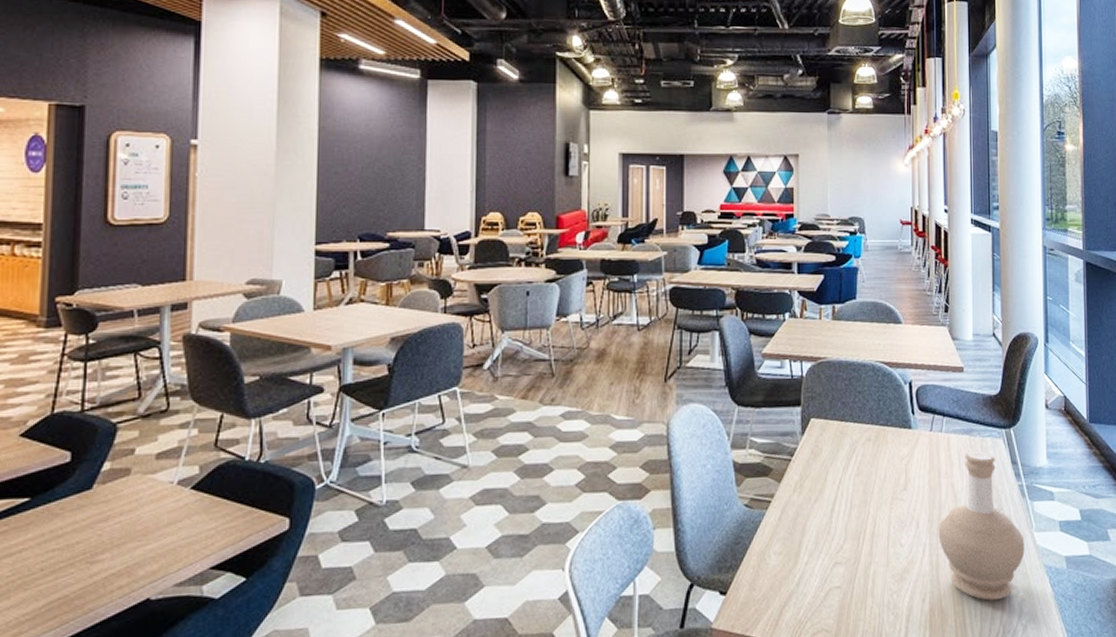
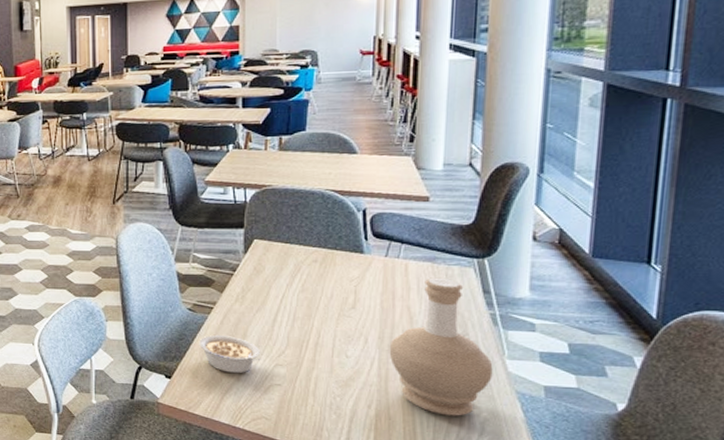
legume: none [756,534,820,580] -> present [199,335,261,374]

